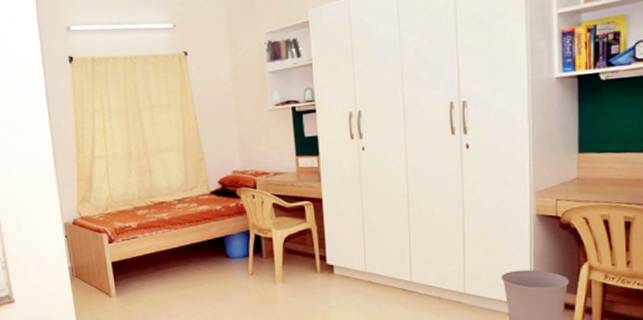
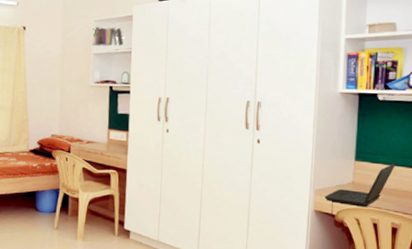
laptop: none [547,150,625,204] -> present [325,163,396,207]

